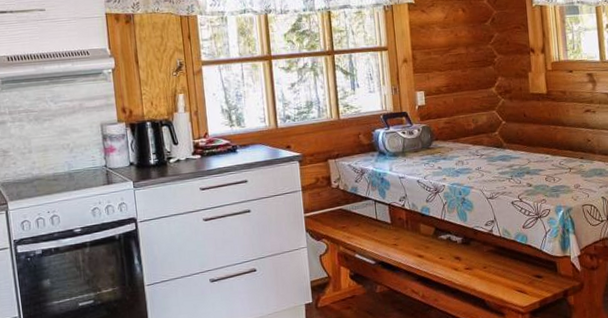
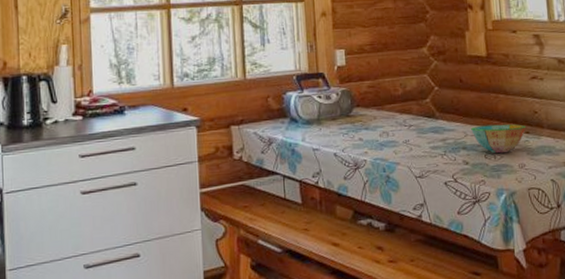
bowl: none [534,151,581,177] -> present [471,124,527,154]

